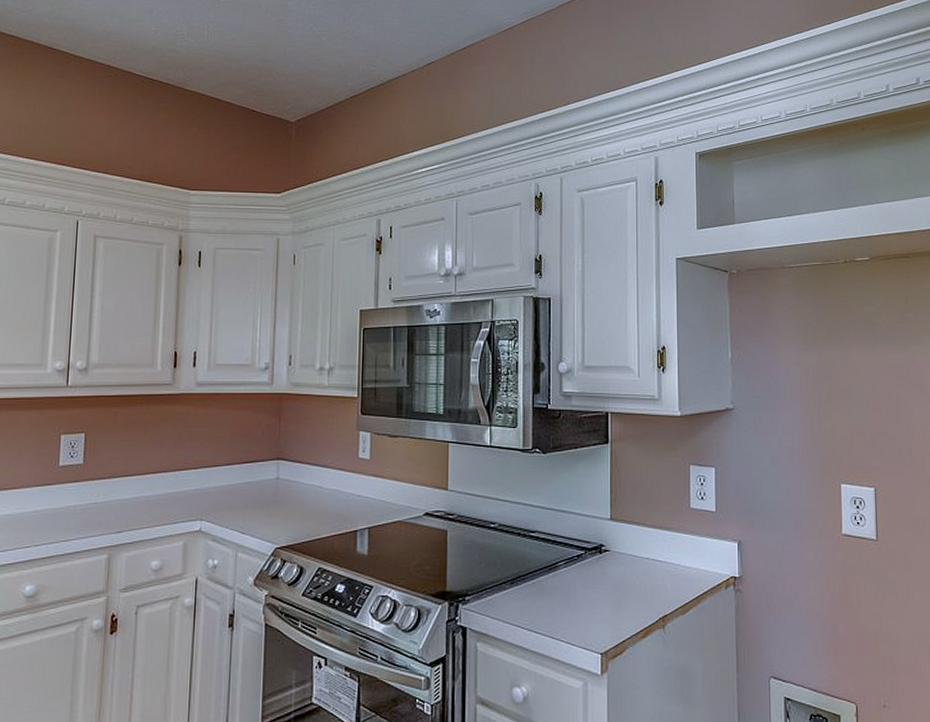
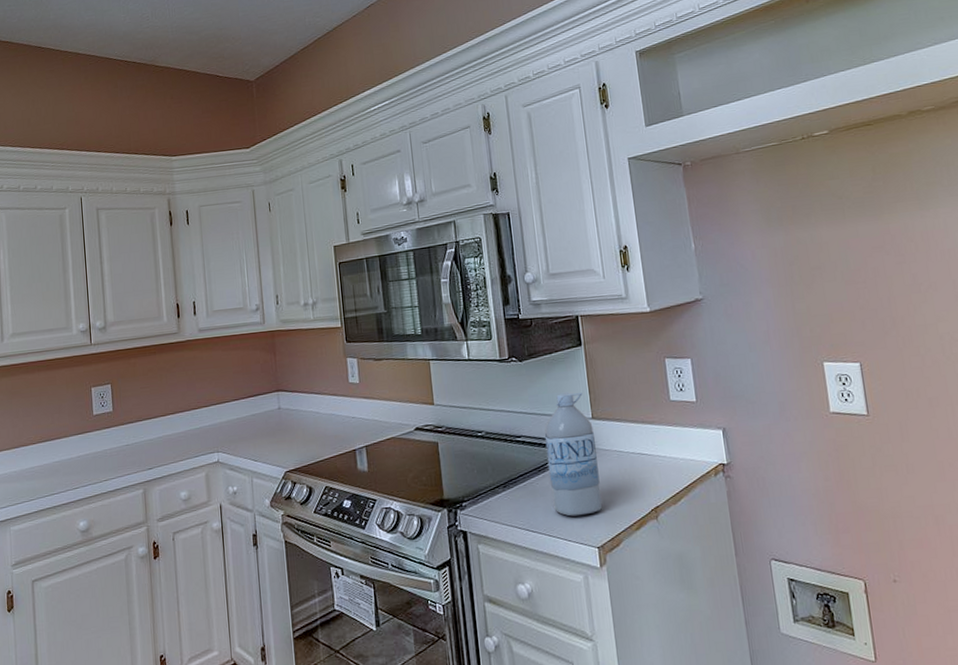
water bottle: none [559,491,611,619] -> present [544,393,603,517]

